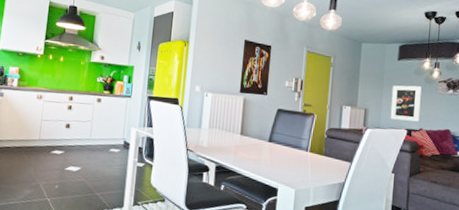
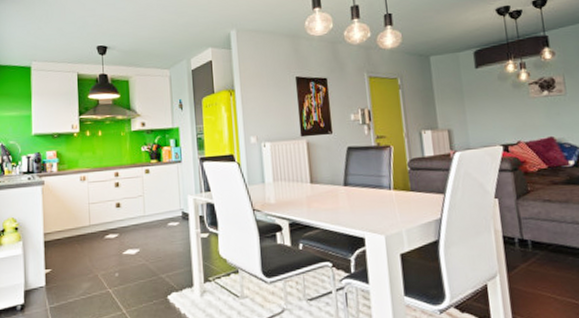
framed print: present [390,85,422,122] -> none [475,93,515,137]

